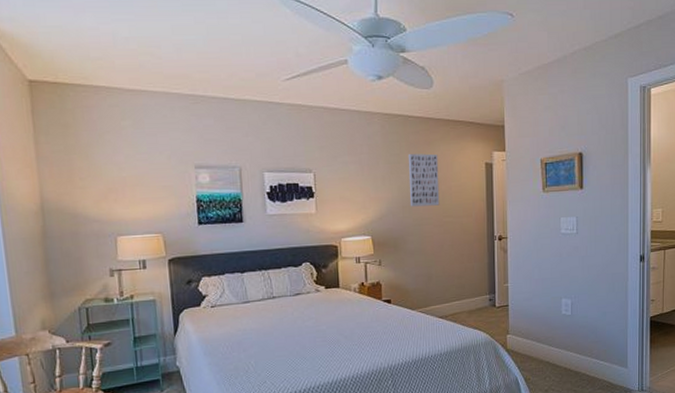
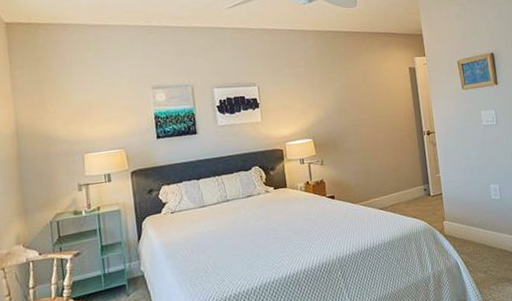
wall art: present [408,153,440,207] -> none [340,62,372,110]

